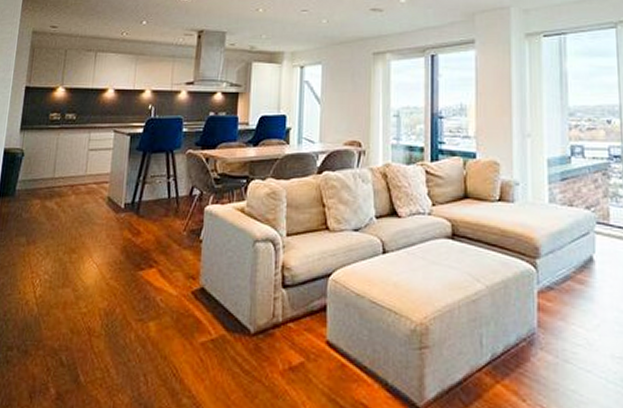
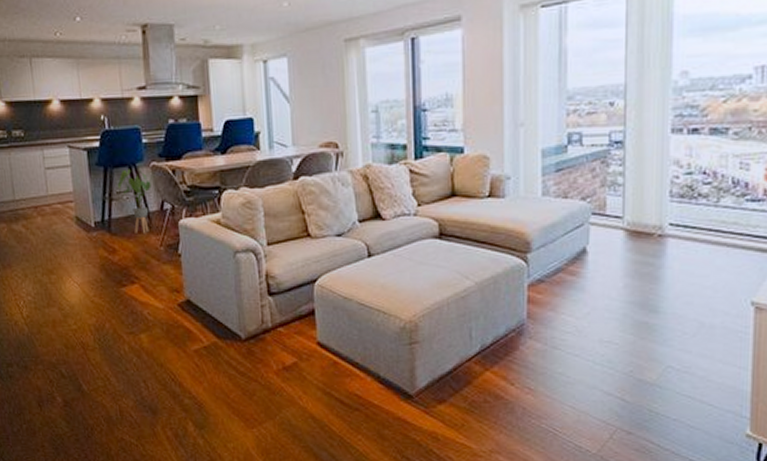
house plant: none [152,155,189,218] -> present [117,168,155,235]

